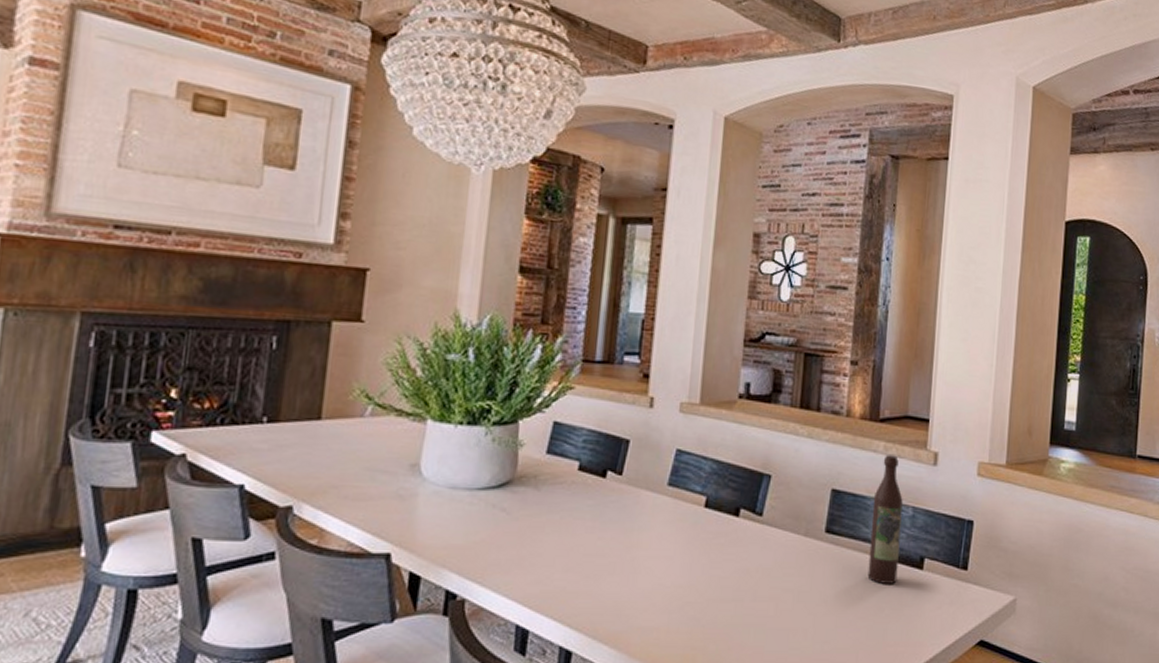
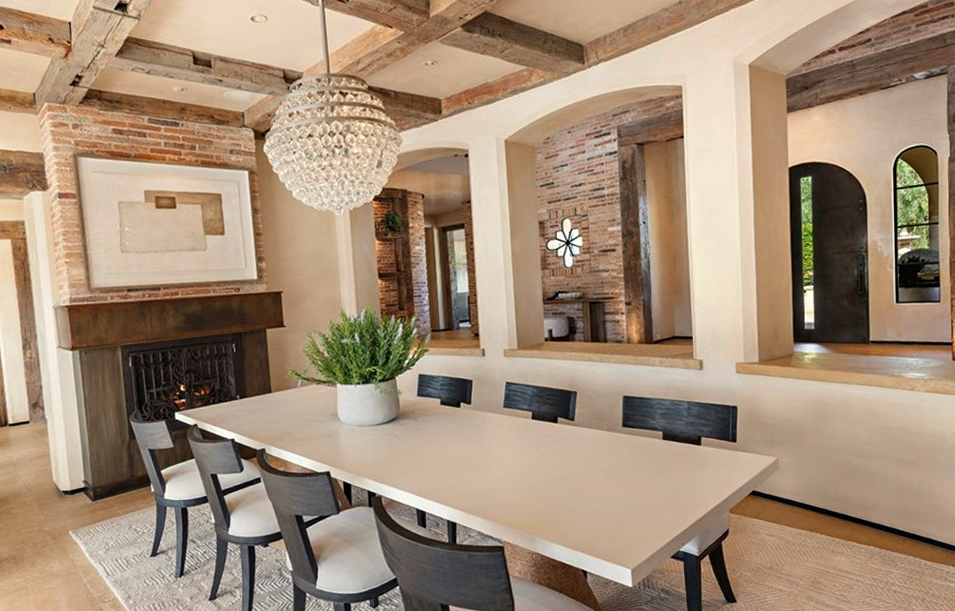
wine bottle: present [867,455,903,584] -> none [656,366,682,458]

